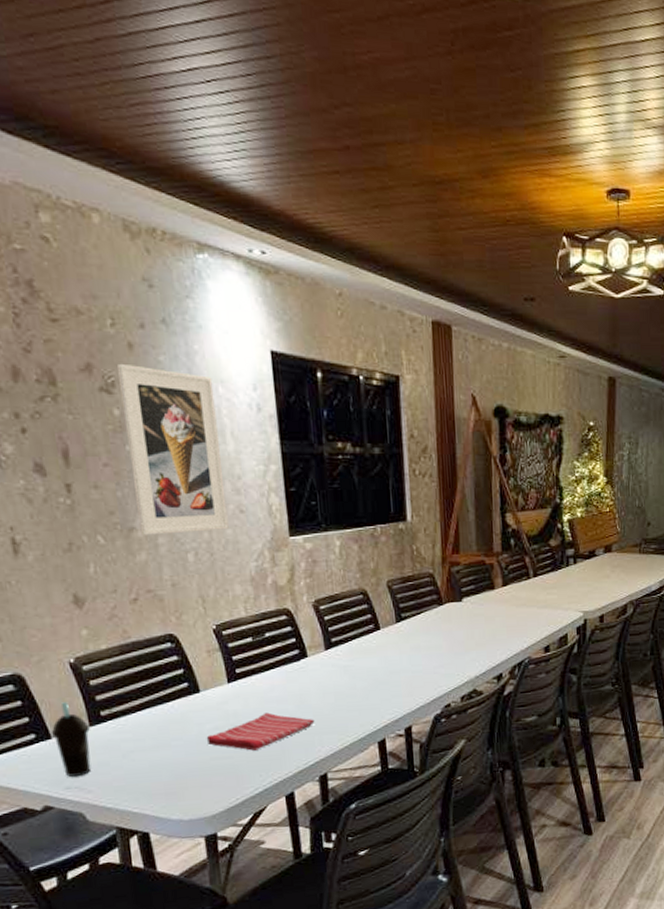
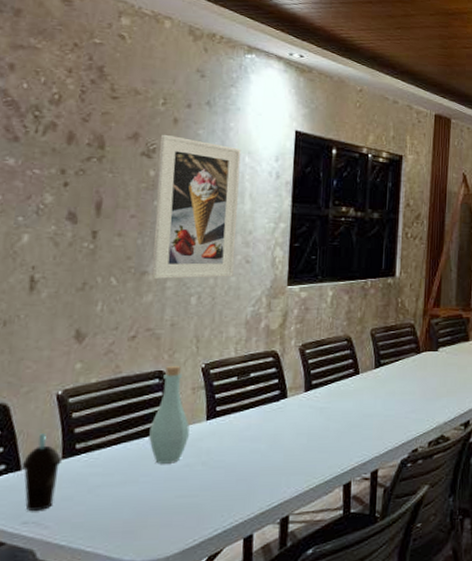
bottle: none [171,627,213,728] -> present [149,365,190,464]
dish towel: present [206,712,315,751] -> none [175,451,285,490]

